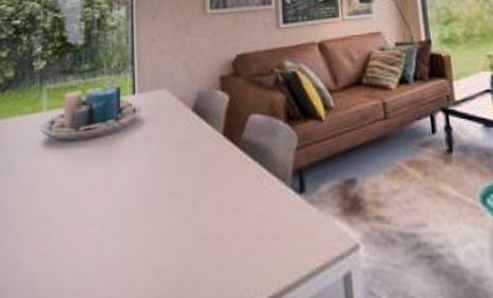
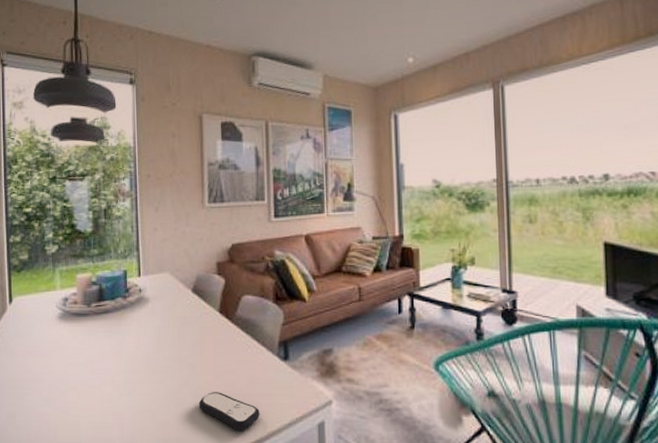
remote control: none [199,234,273,285] -> present [198,392,260,431]

